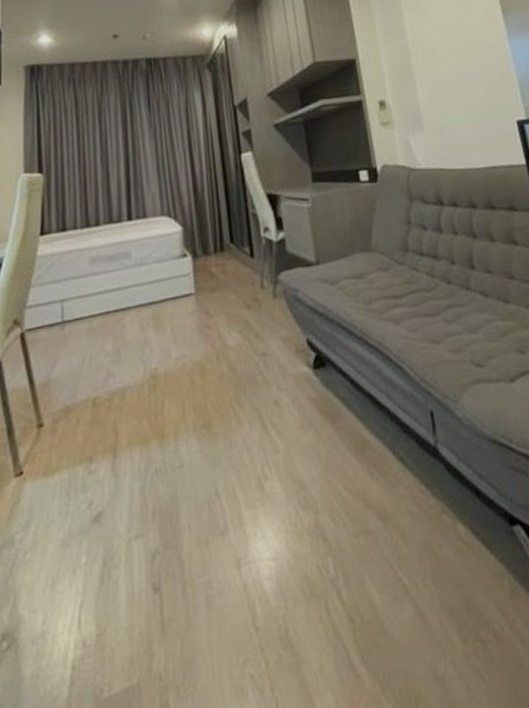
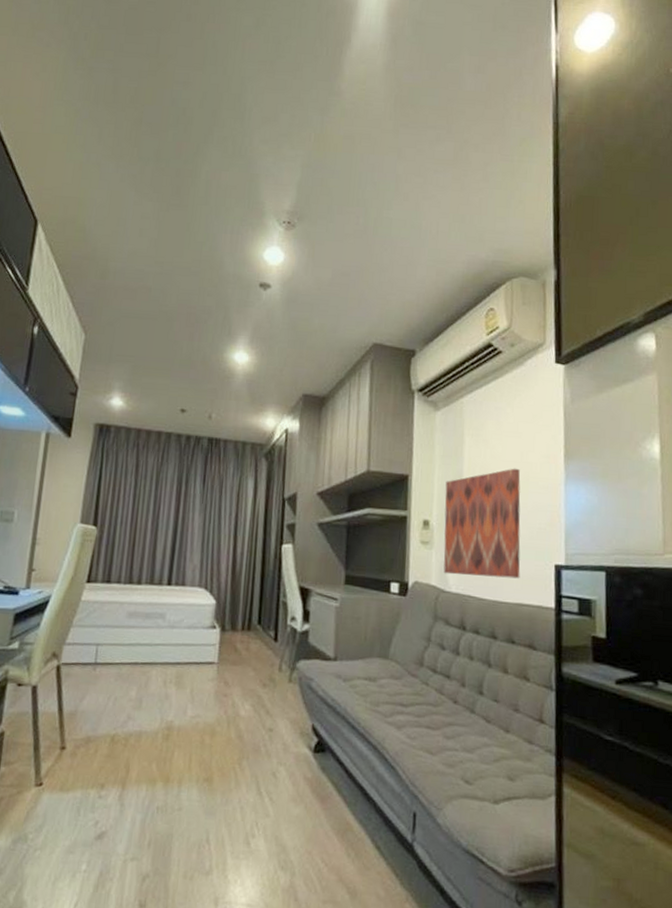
wall art: none [393,32,486,152] -> present [443,468,521,579]

